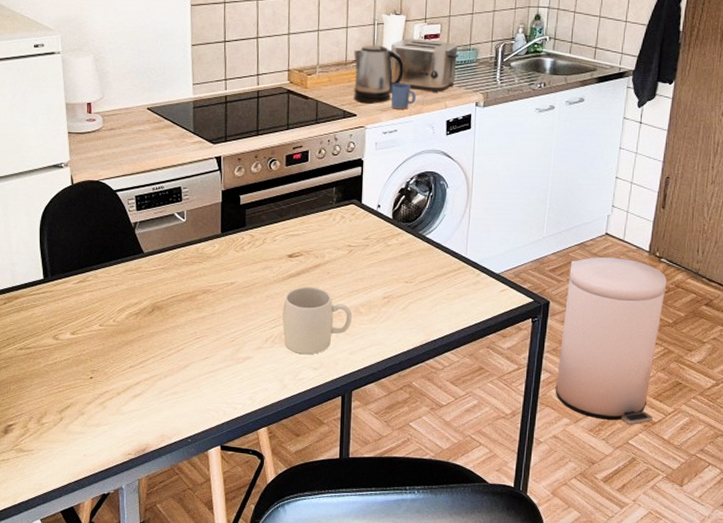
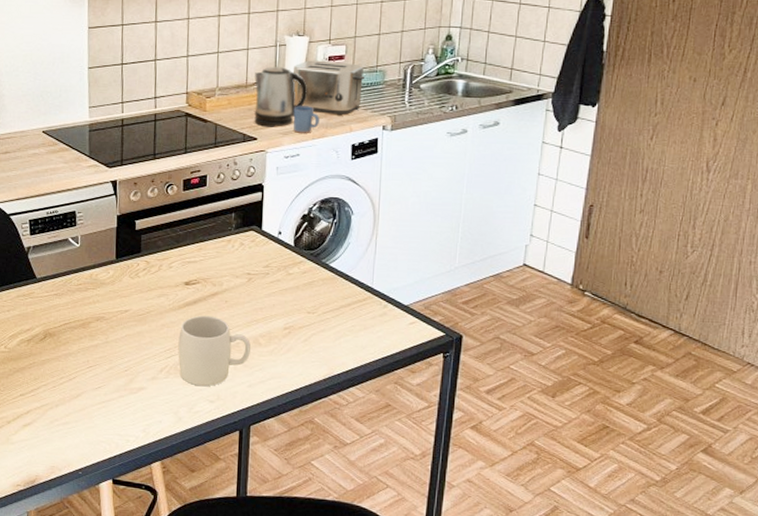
pedal bin: present [555,257,667,425] -> none [469,289,592,471]

